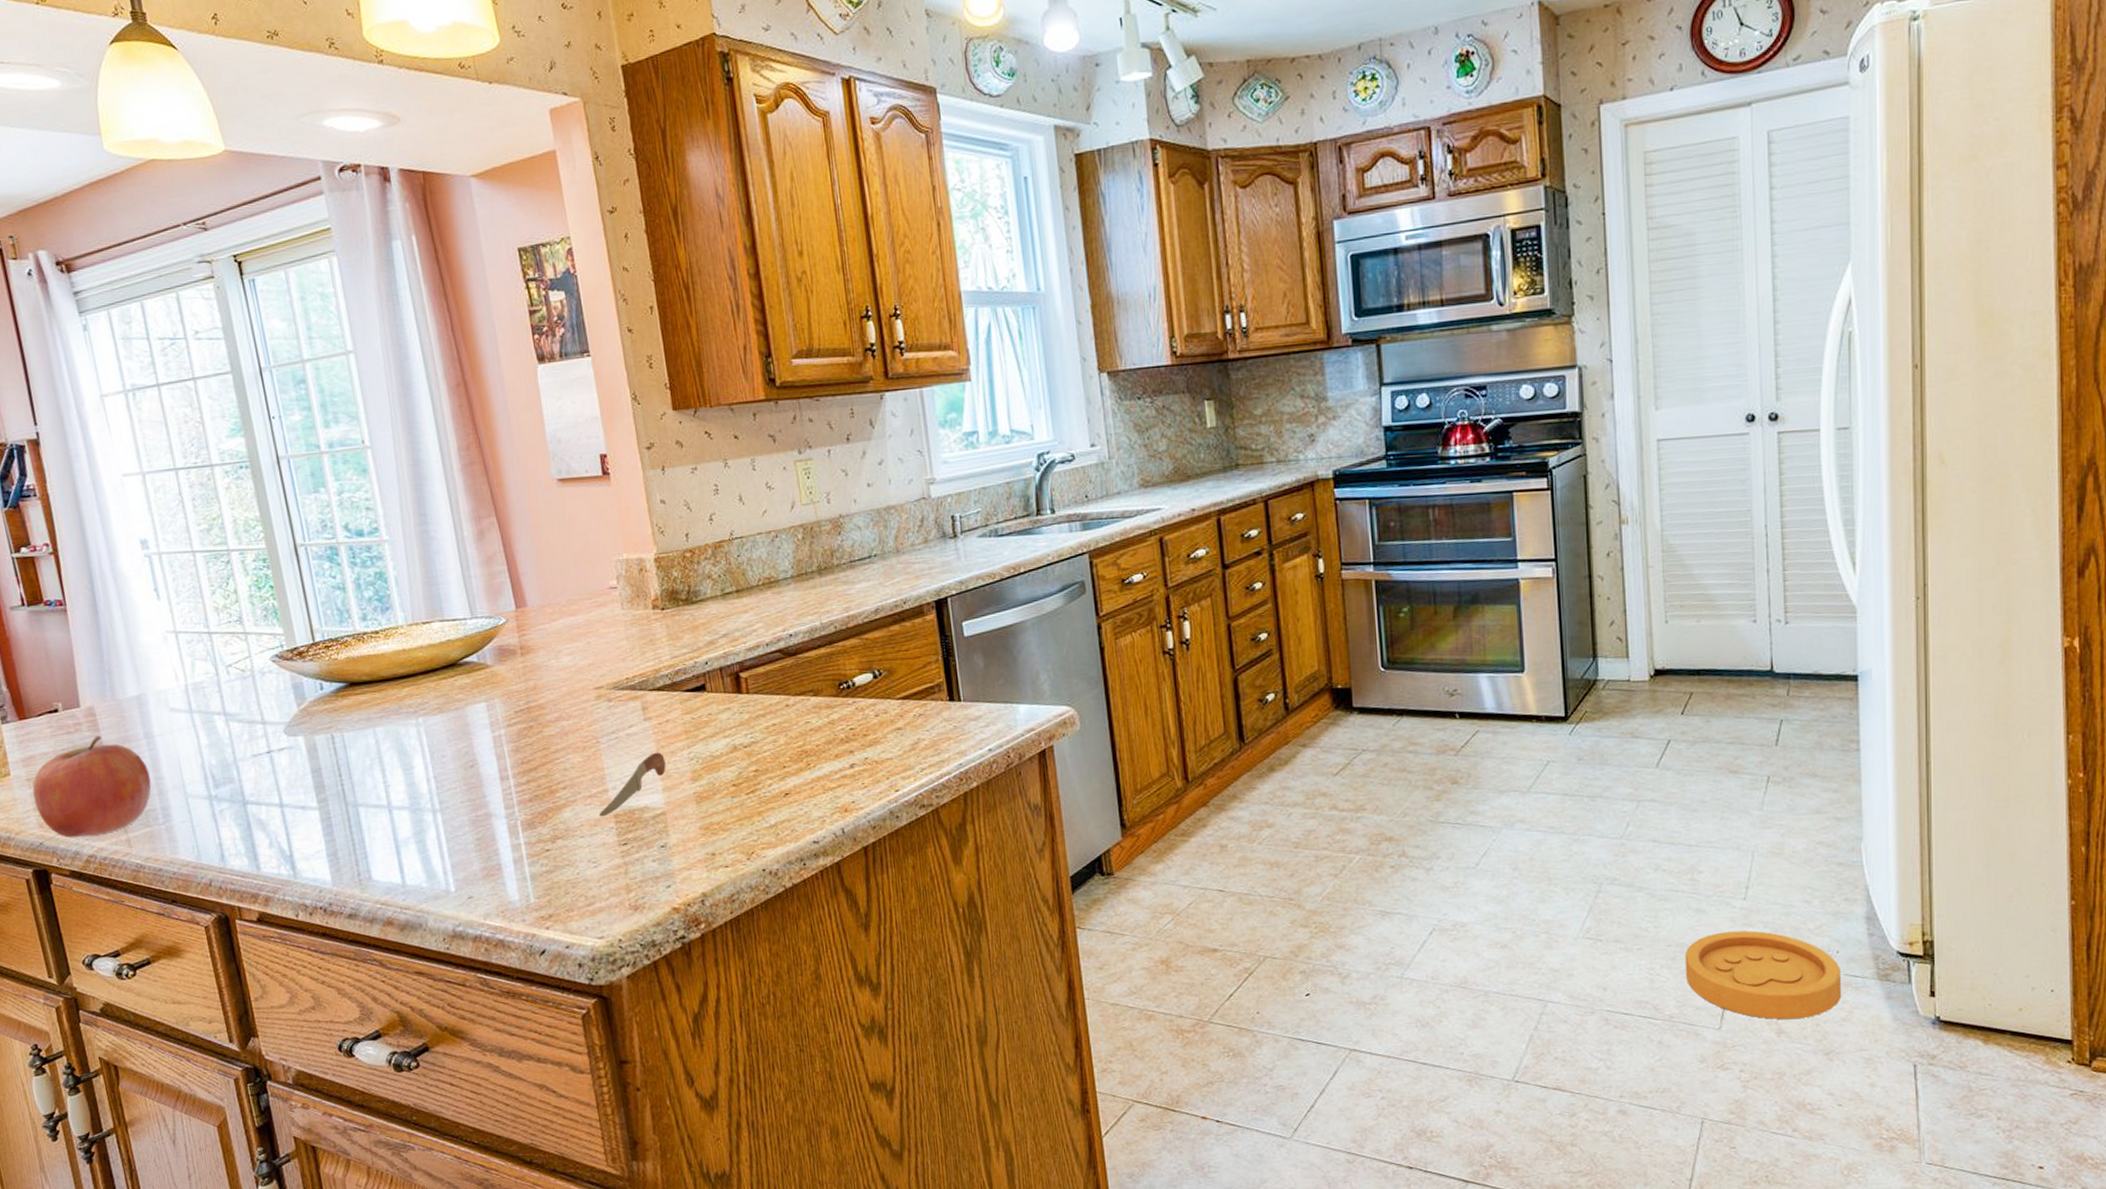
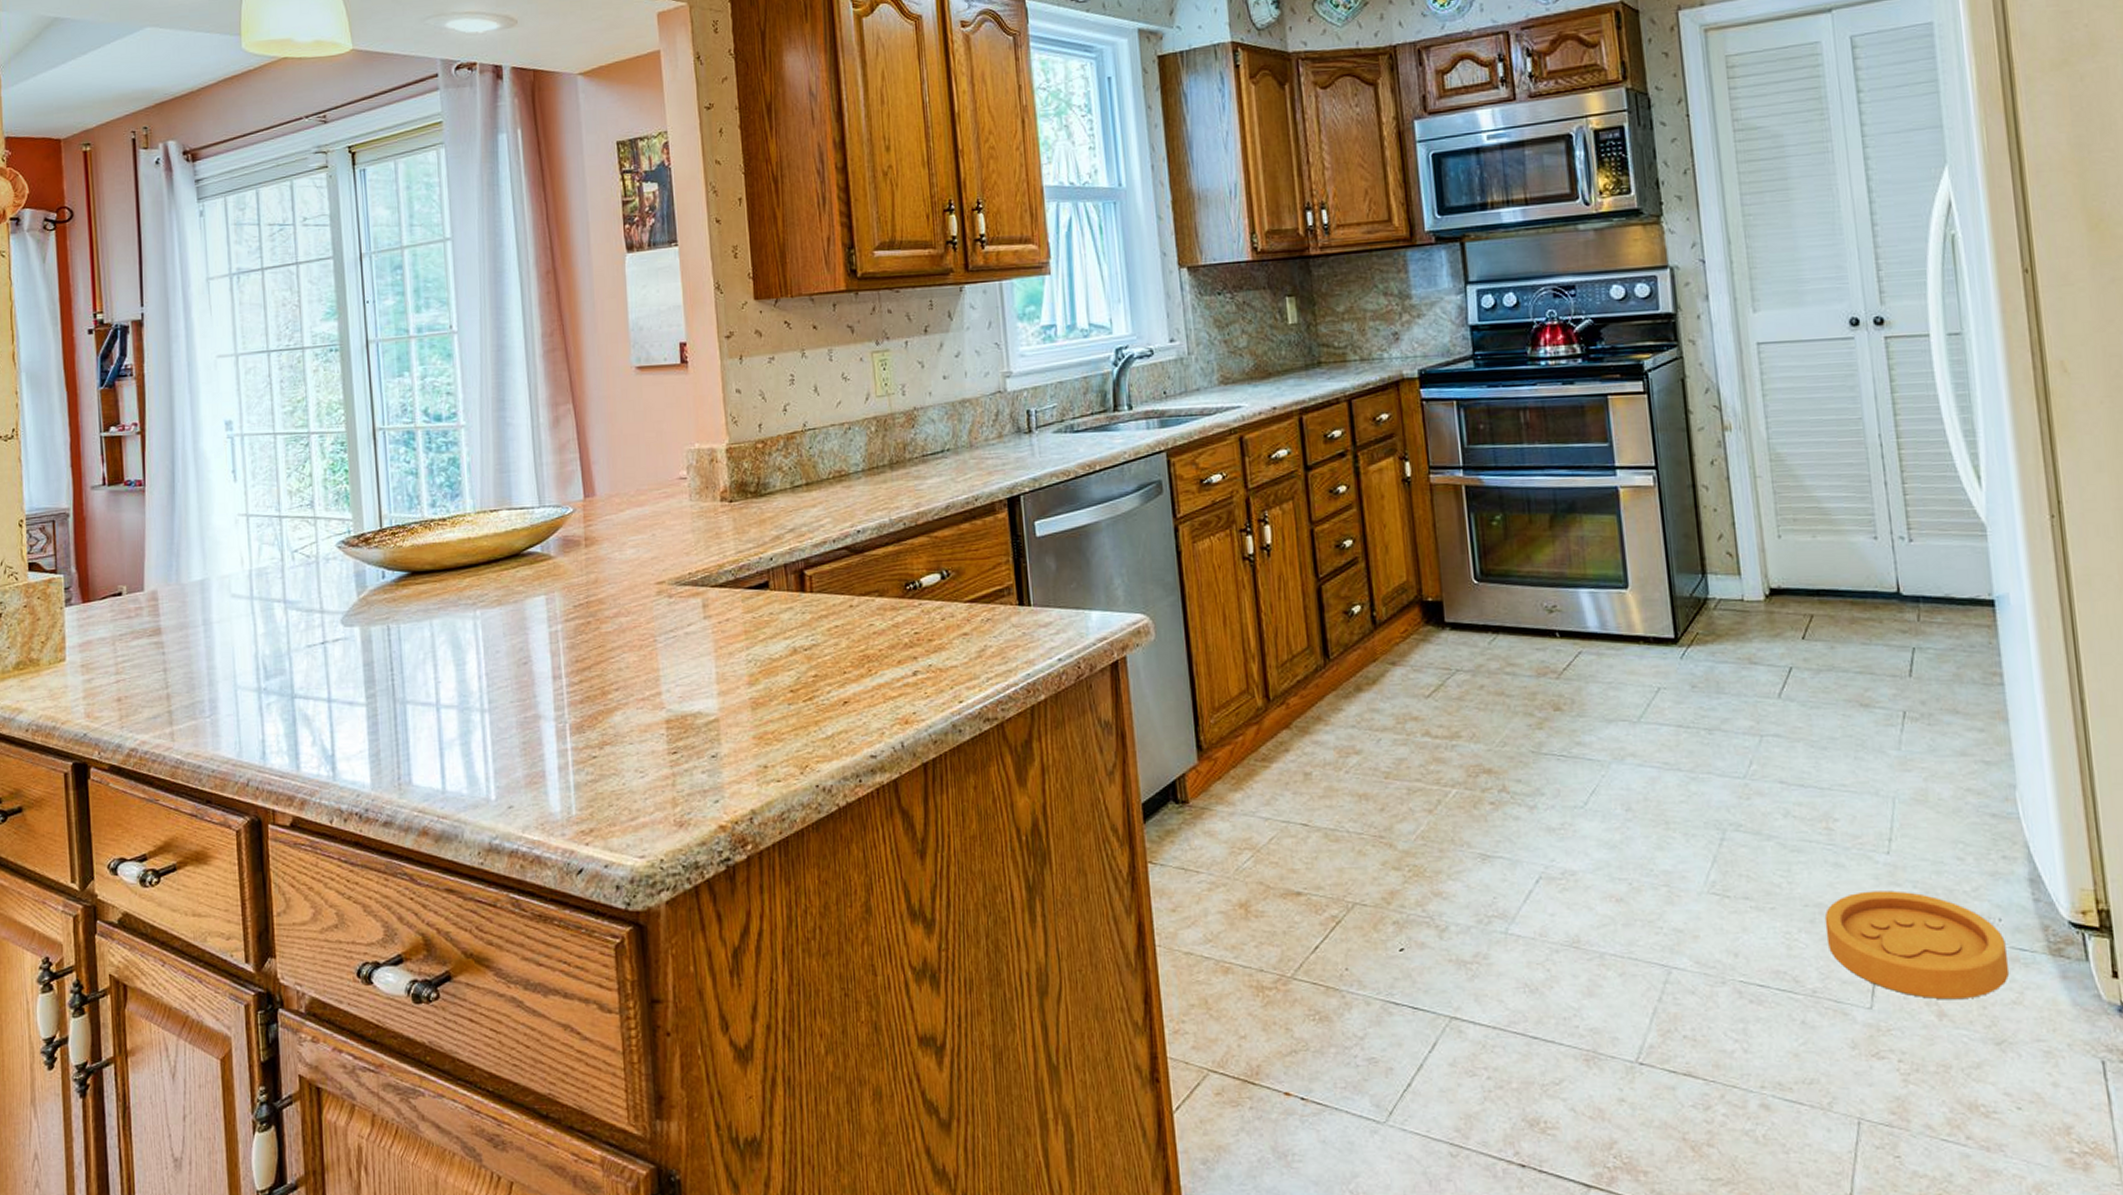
fruit: present [32,735,152,838] -> none [85,621,203,730]
knife: present [599,752,666,817] -> none [651,653,723,722]

